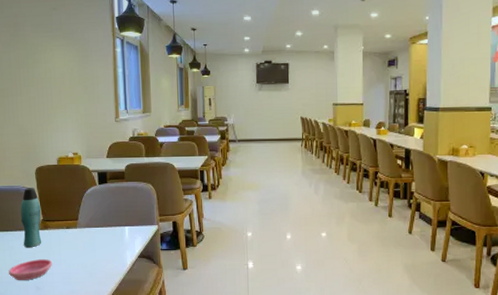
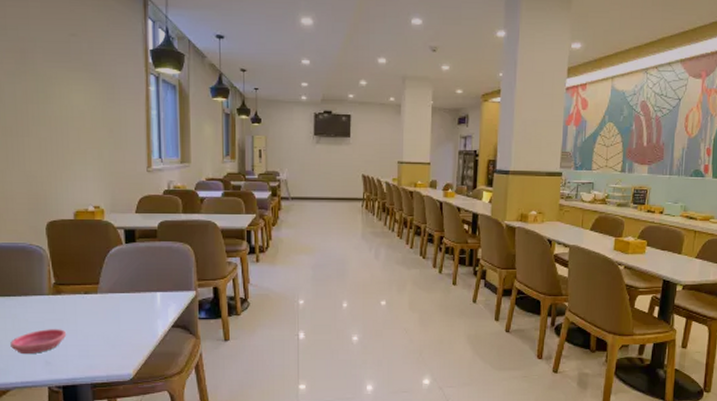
bottle: present [20,188,42,247] -> none [26,245,54,315]

